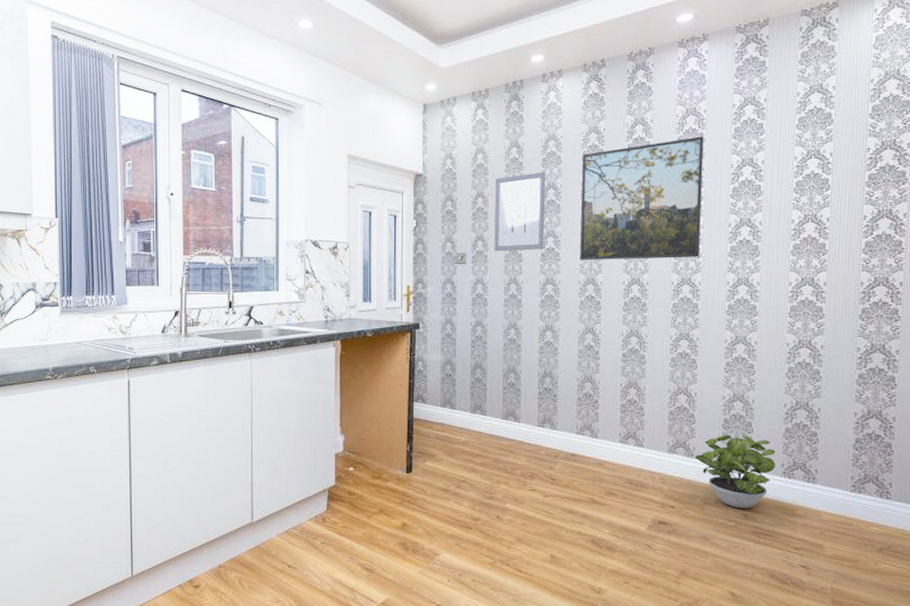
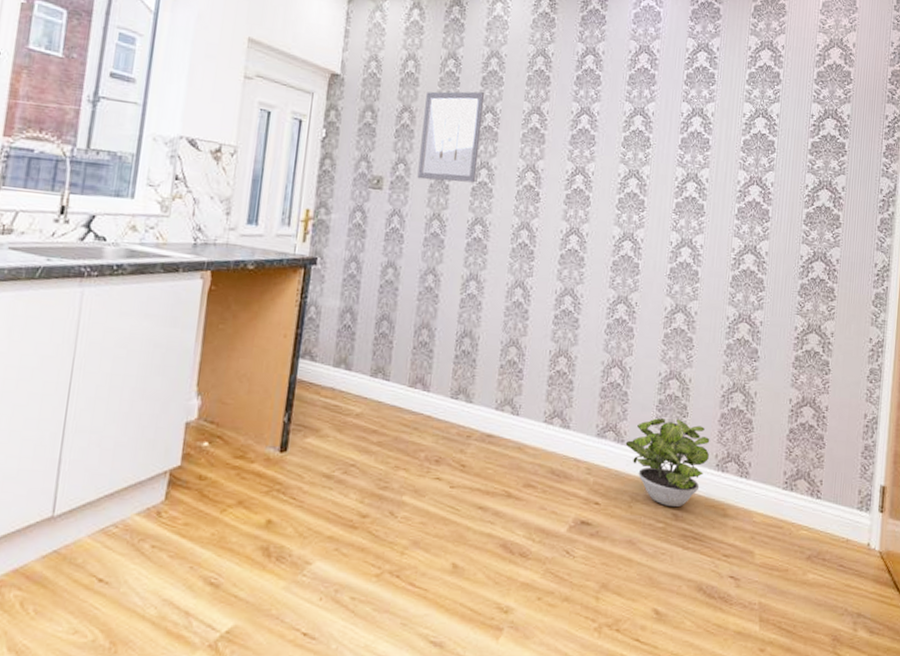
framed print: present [580,136,704,261] -> none [515,77,656,211]

